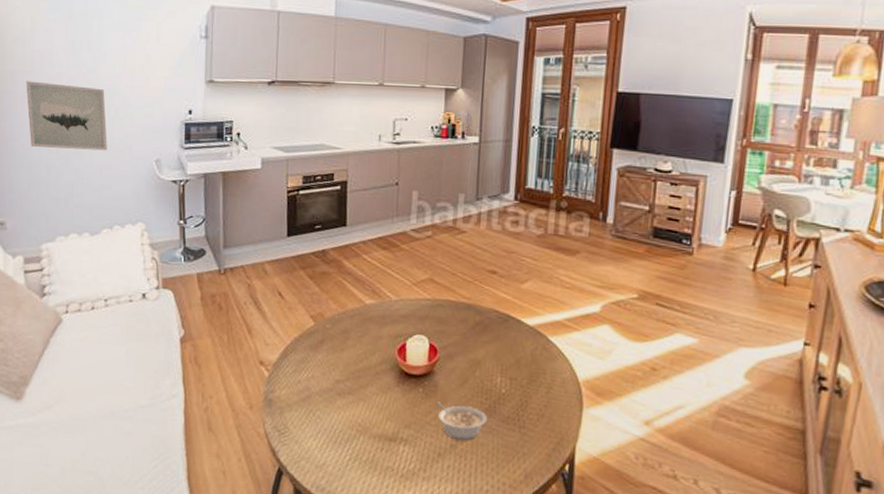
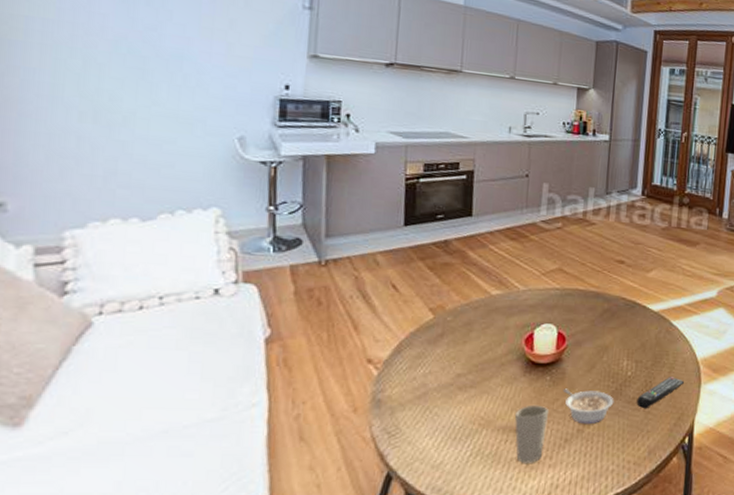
wall art: present [26,81,107,151] -> none [48,31,171,123]
cup: none [389,415,422,474] -> present [514,405,549,463]
remote control: none [511,397,563,430] -> present [636,377,684,409]

